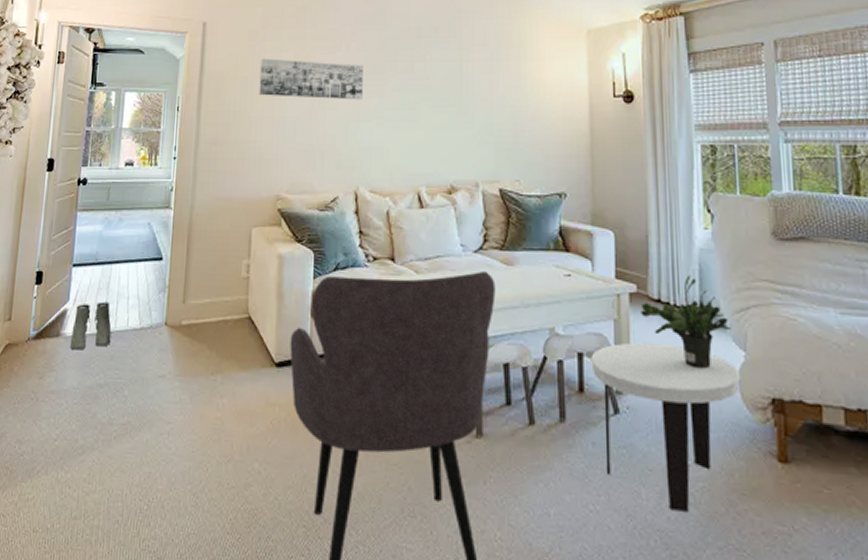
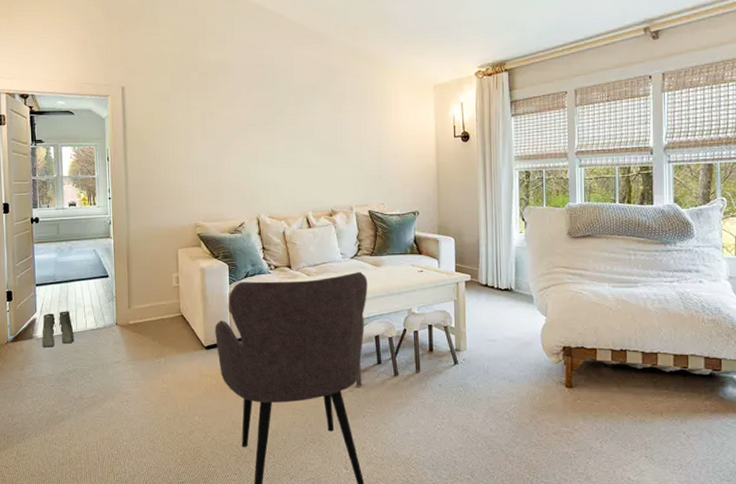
wall art: present [259,58,363,100] -> none [173,115,259,147]
side table: present [591,342,741,512] -> none [438,315,542,424]
potted plant: present [640,275,733,369] -> none [473,266,538,330]

